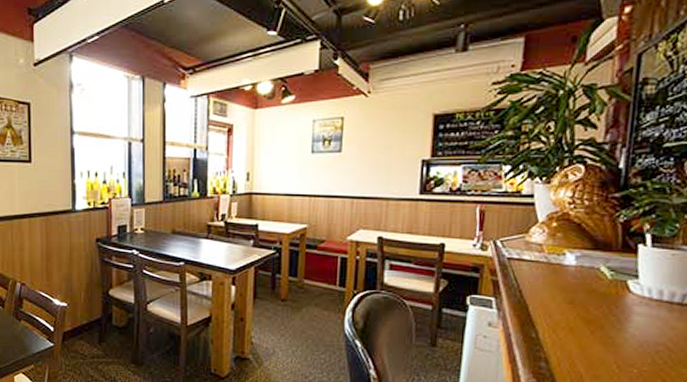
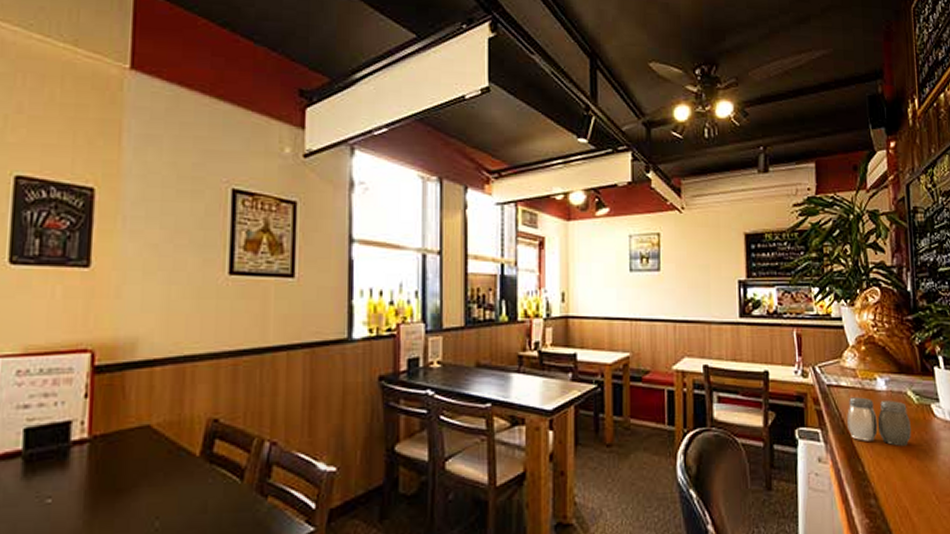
salt and pepper shaker: none [525,270,599,318] -> present [847,397,911,446]

